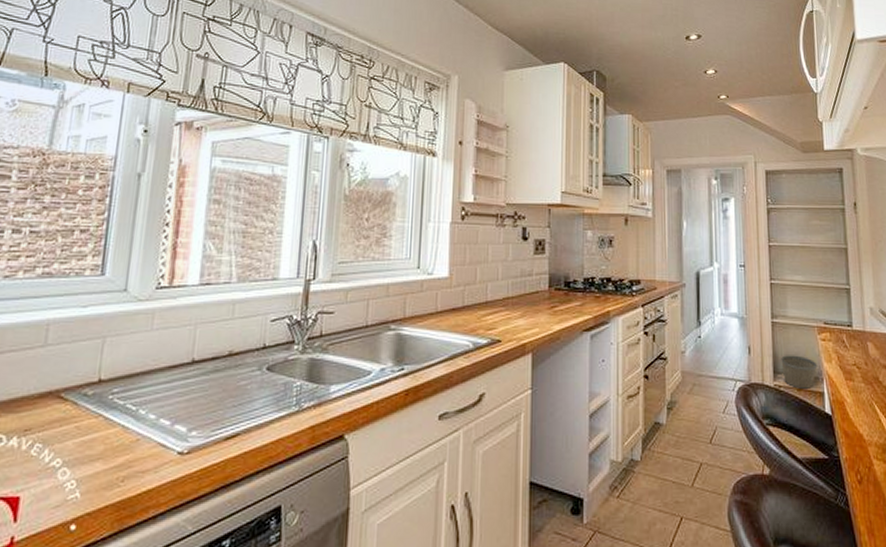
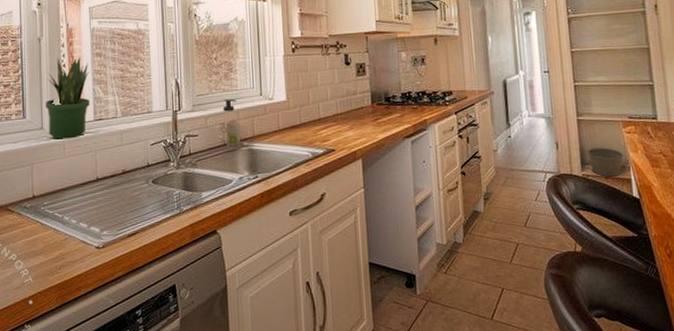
planter: none [134,200,202,306] -> present [45,57,90,140]
soap dispenser: none [360,269,390,334] -> present [219,98,242,150]

